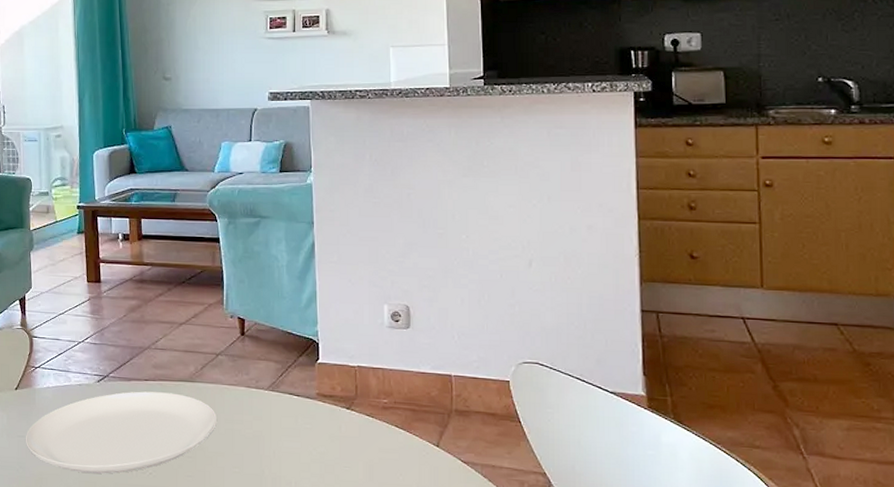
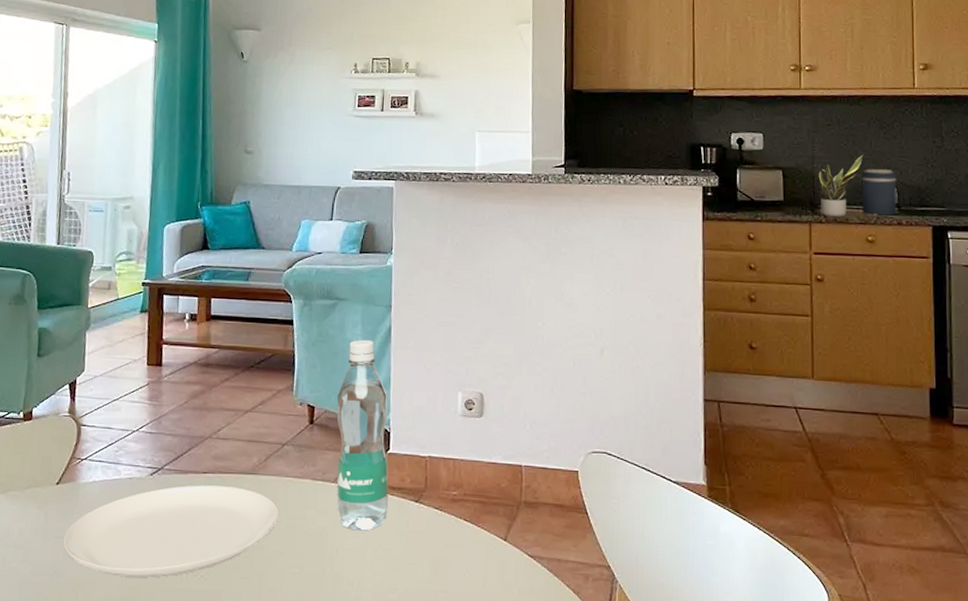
bottle: none [265,255,321,435] -> present [336,339,389,531]
potted plant: none [765,49,818,118] -> present [818,154,864,217]
cylinder: none [816,65,858,116] -> present [862,169,897,217]

